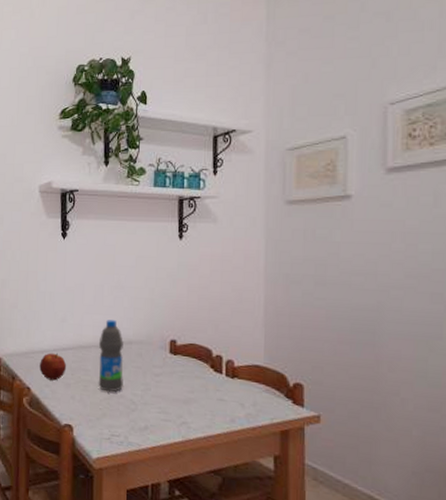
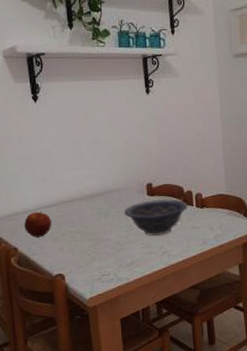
water bottle: present [98,320,124,392] -> none [81,173,109,238]
decorative bowl: none [142,359,216,402] -> present [124,198,188,236]

